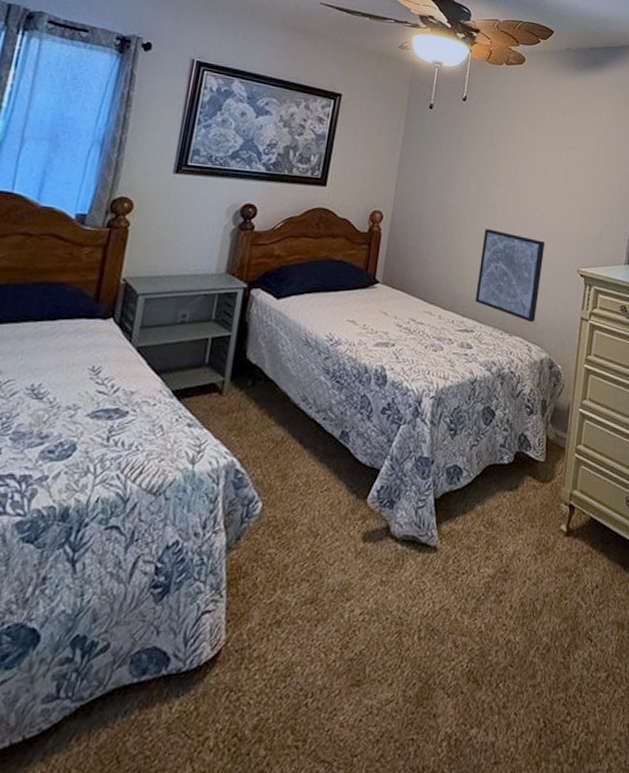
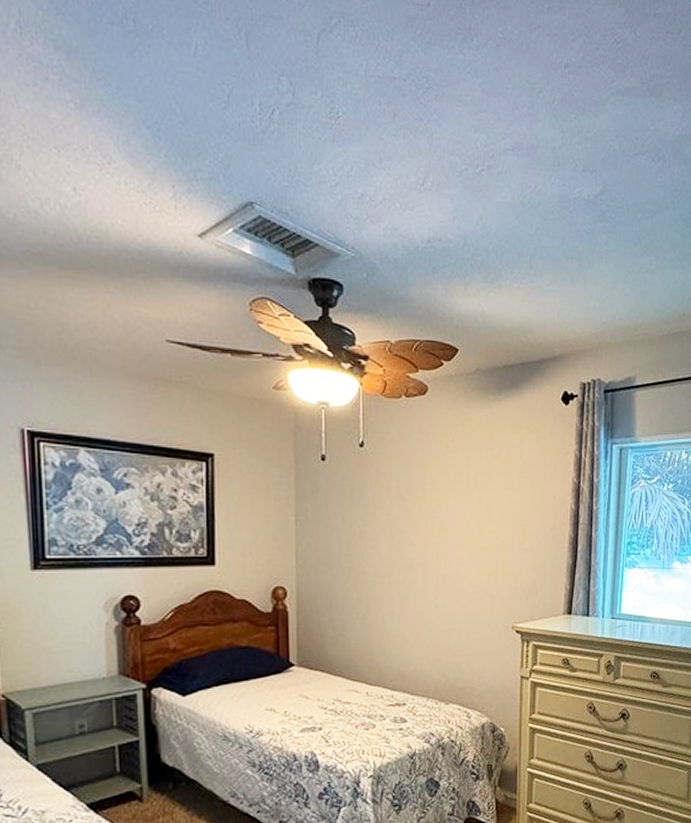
wall art: present [475,229,545,323] -> none [403,593,474,688]

